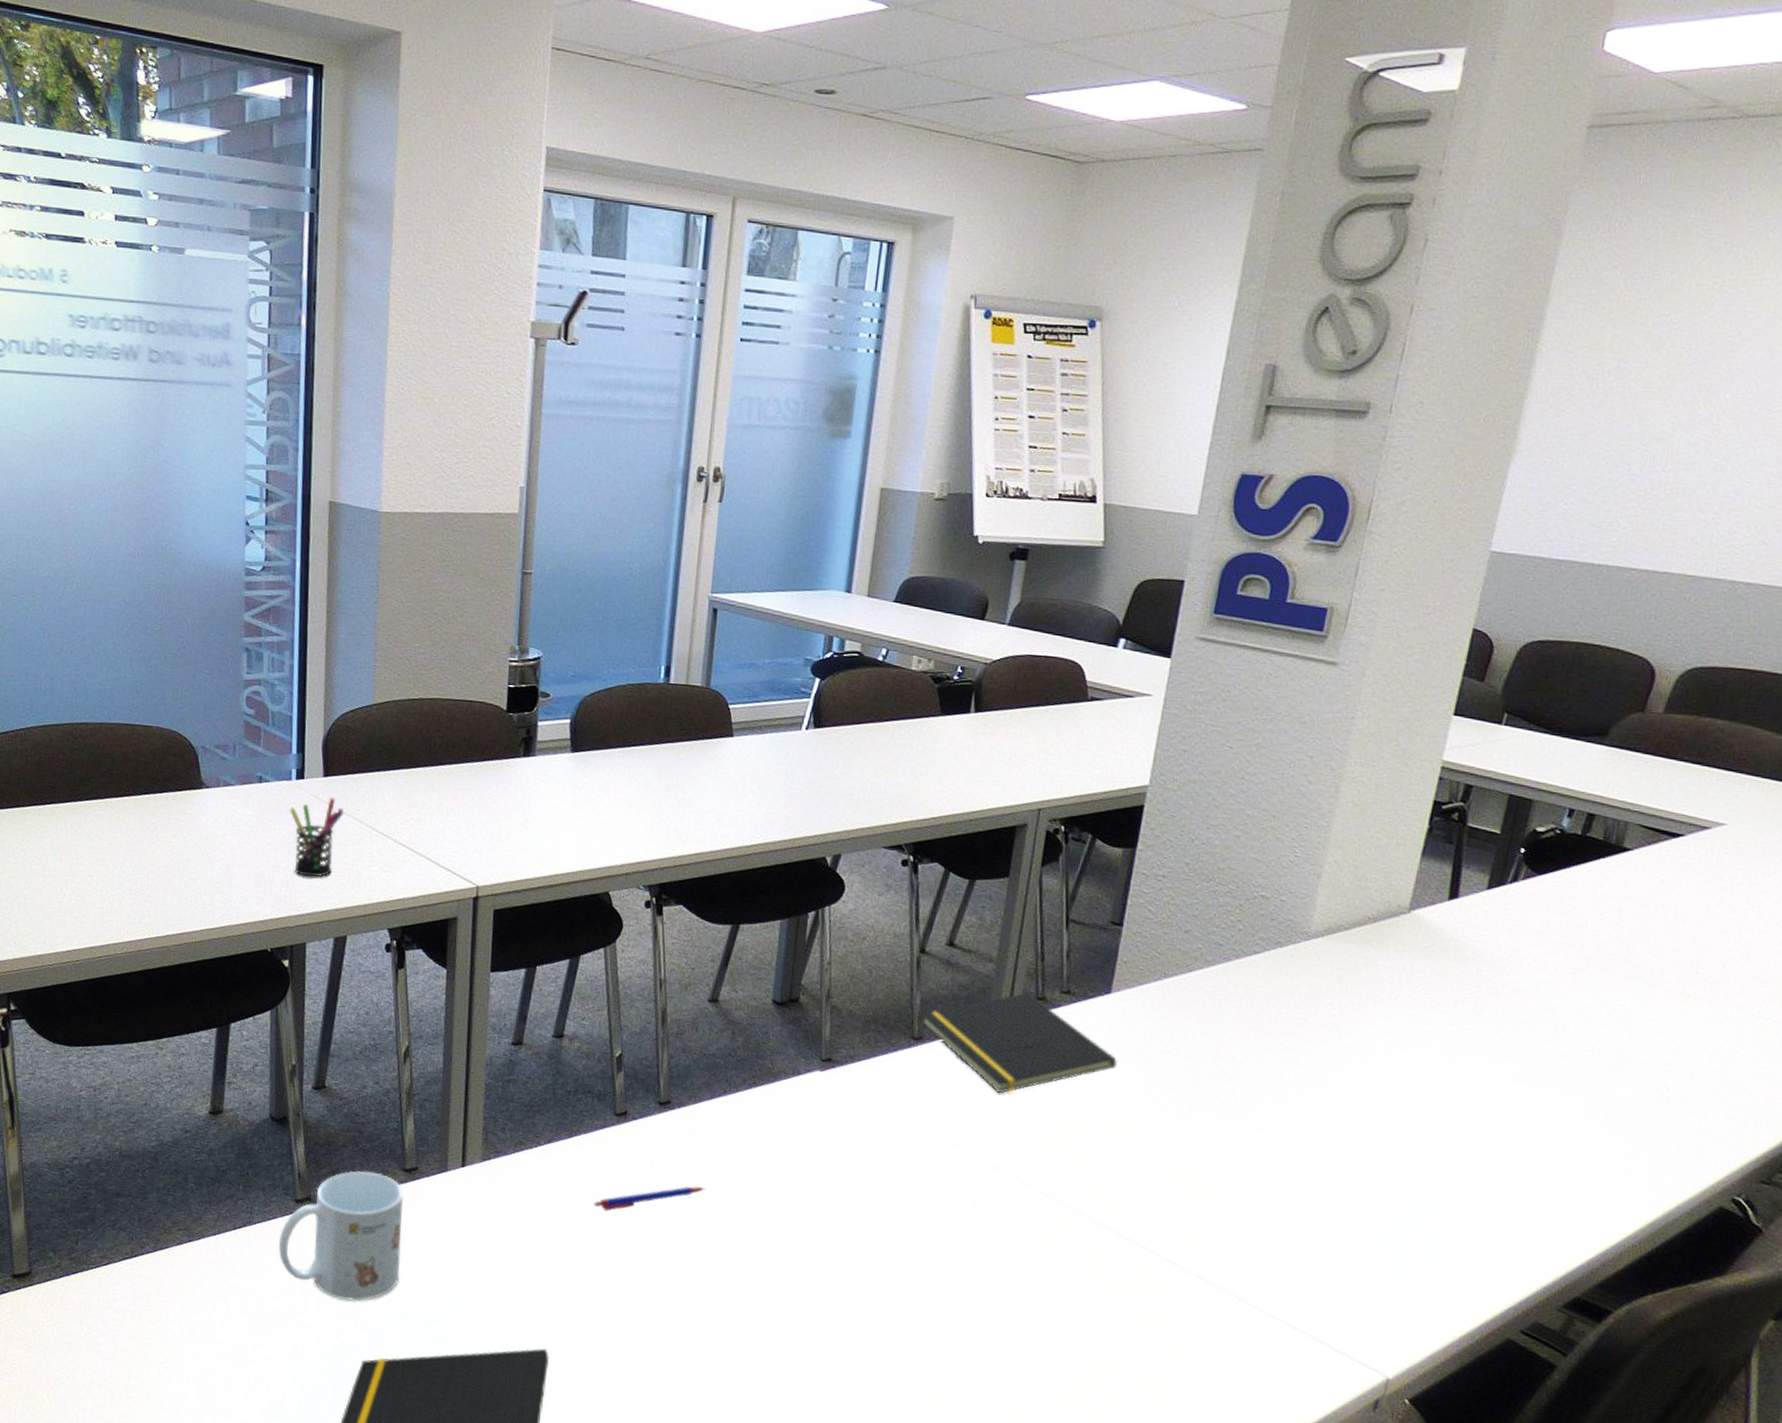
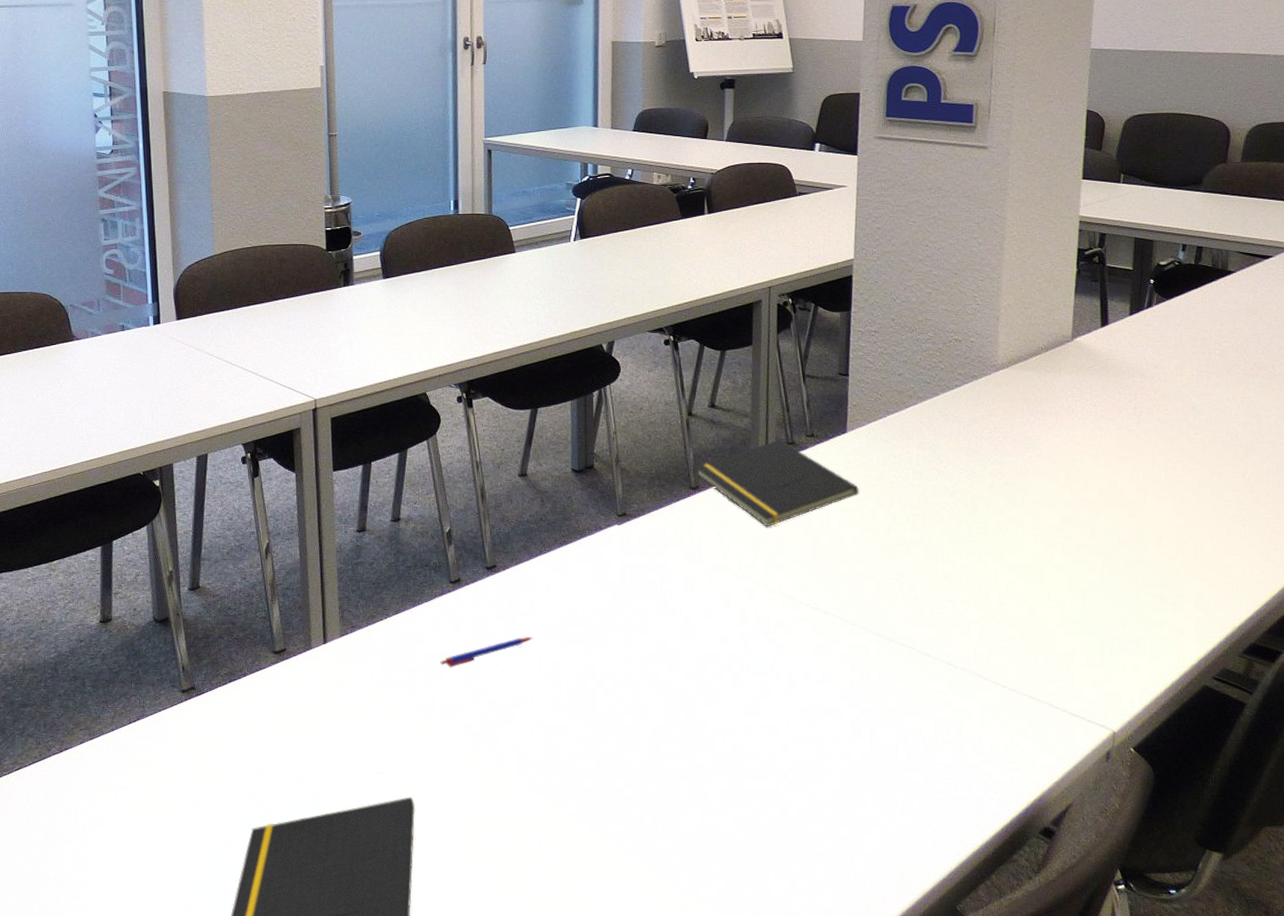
mug: present [278,1171,404,1302] -> none [170,657,279,776]
pen holder: present [289,797,344,877] -> none [149,337,197,407]

